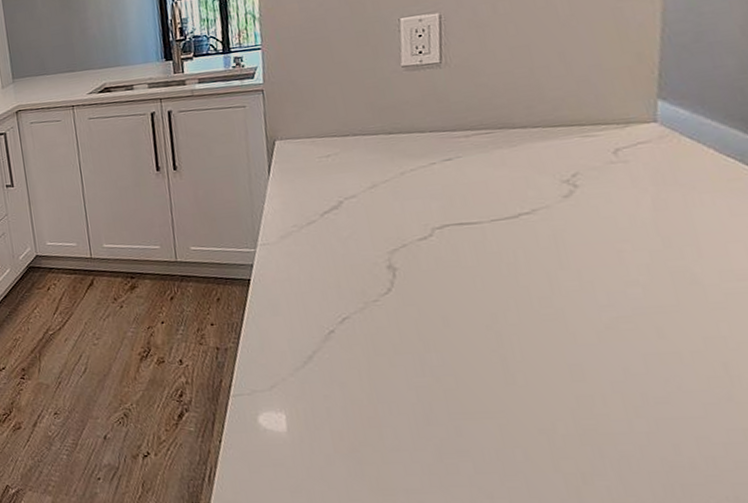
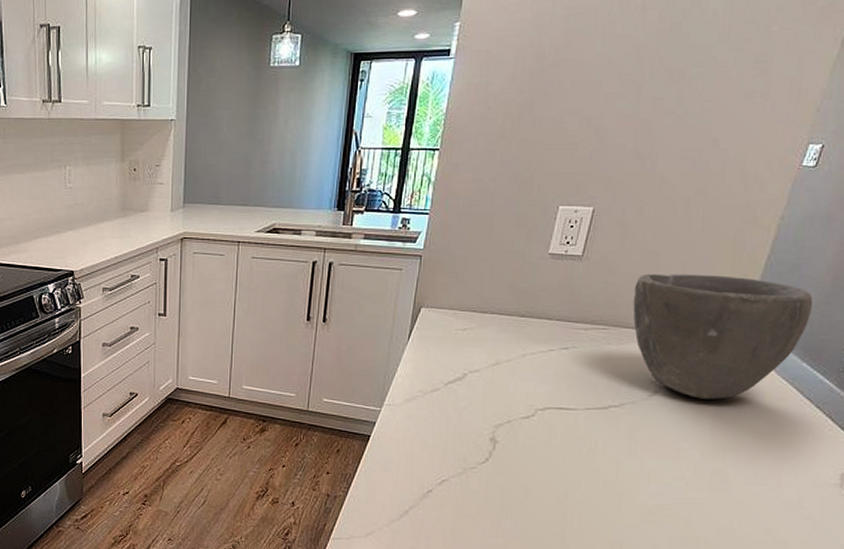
bowl: none [510,54,739,193] -> present [633,273,813,399]

